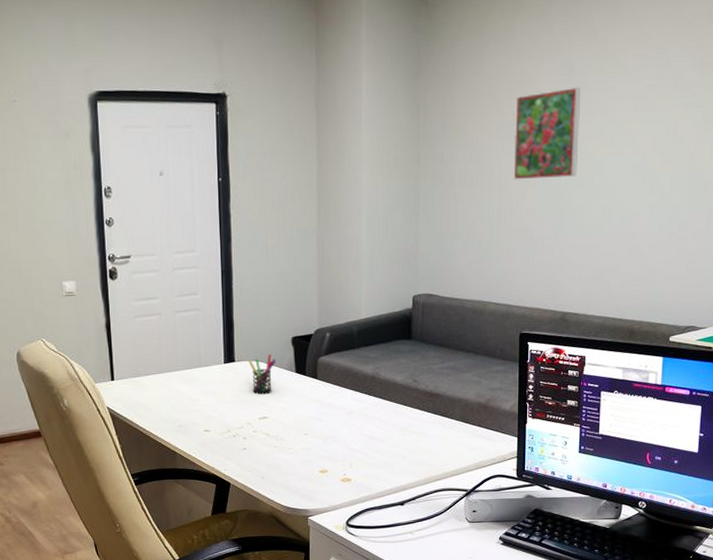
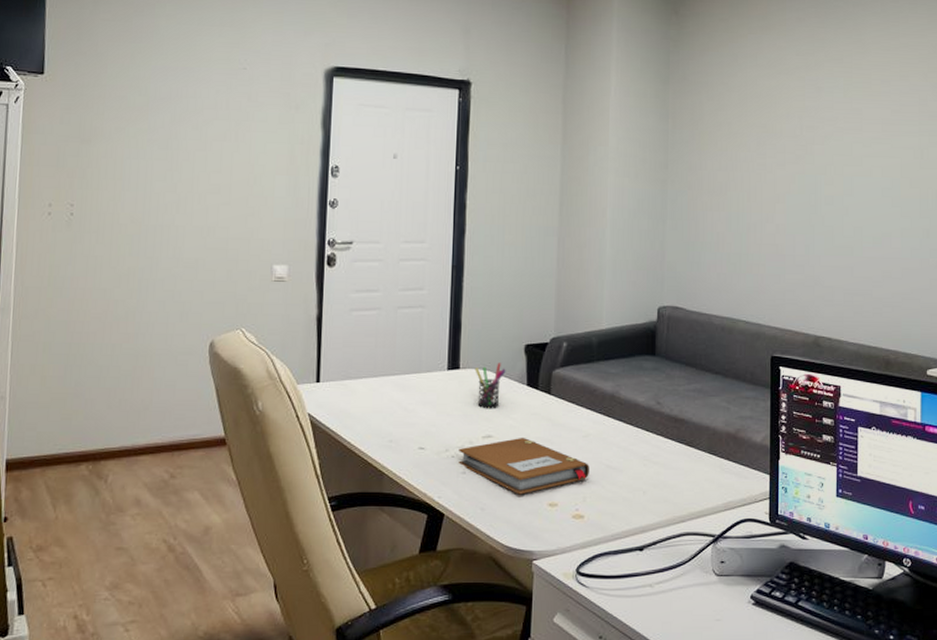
notebook: none [239,417,354,465] -> present [458,438,589,495]
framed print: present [513,87,581,180] -> none [763,106,829,194]

